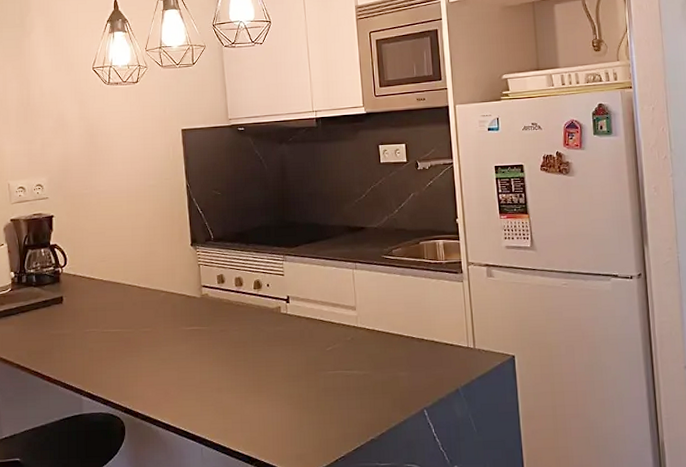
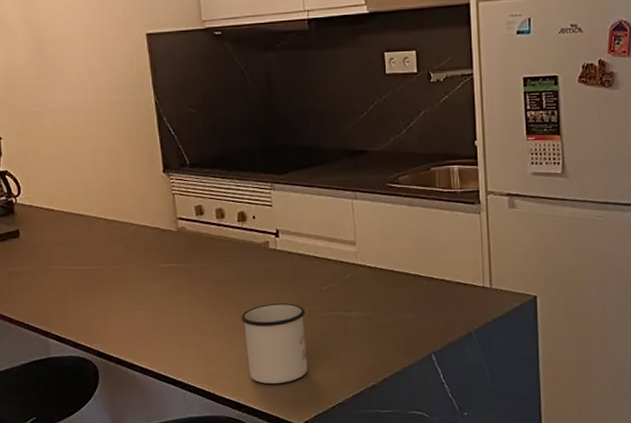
mug: none [255,362,313,438] -> present [241,303,307,384]

